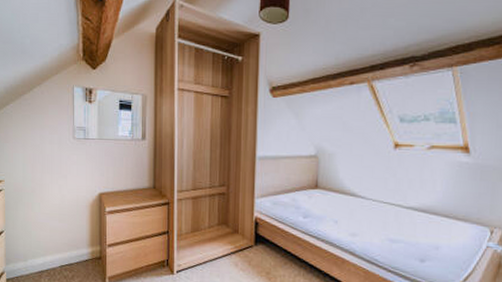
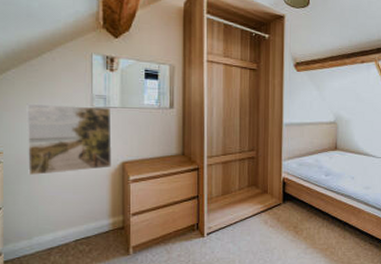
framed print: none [22,135,90,203] -> present [27,103,112,176]

